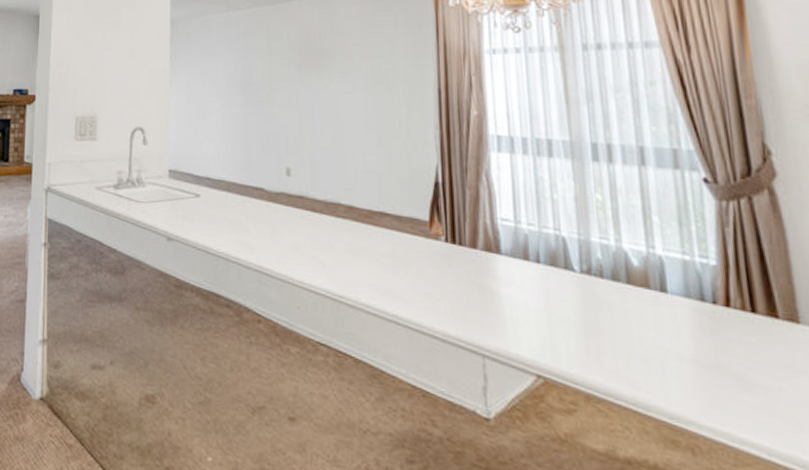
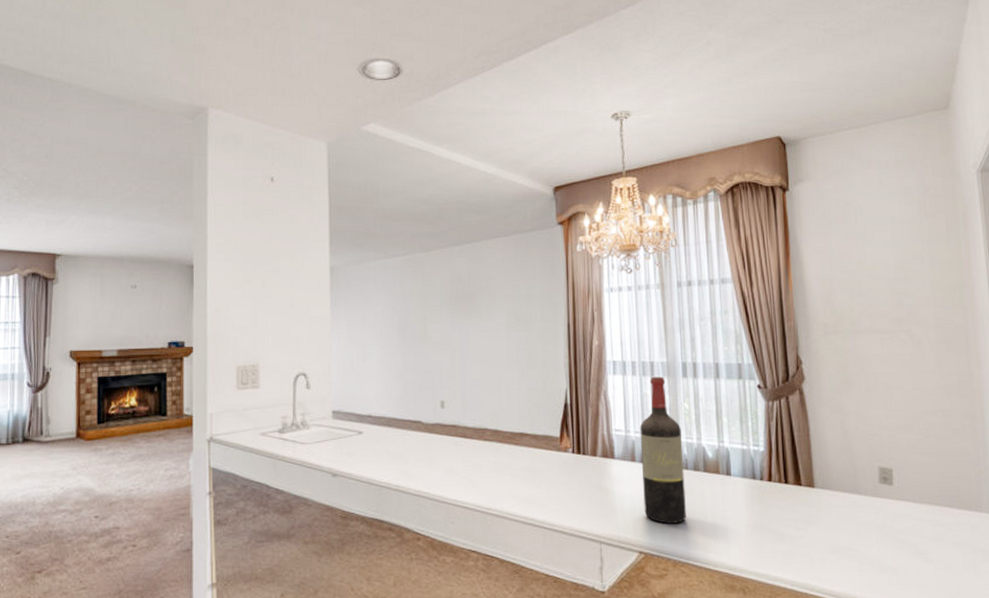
wine bottle: none [534,157,603,346] -> present [639,376,686,524]

